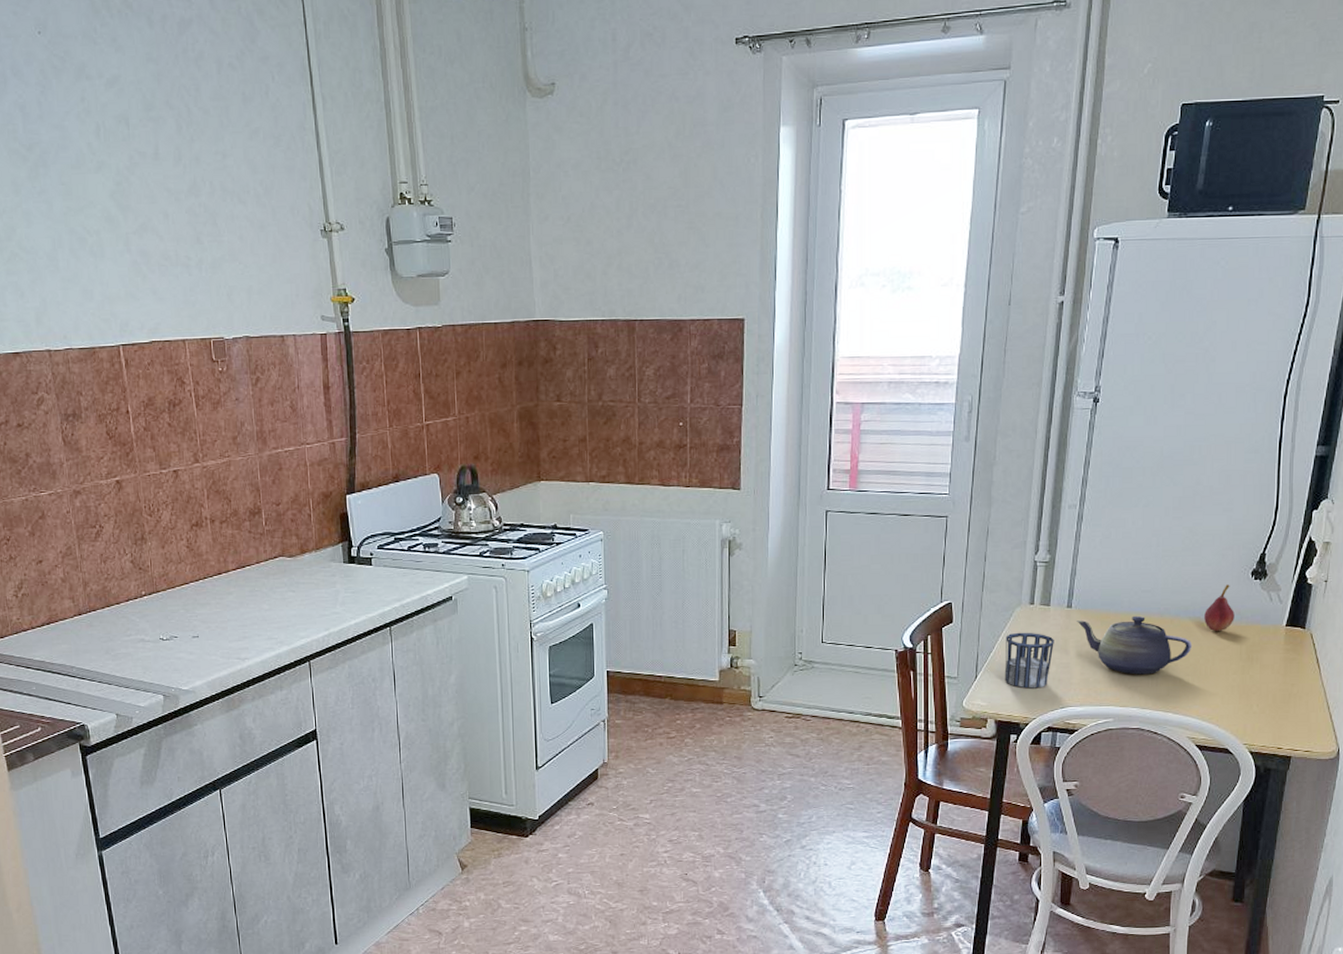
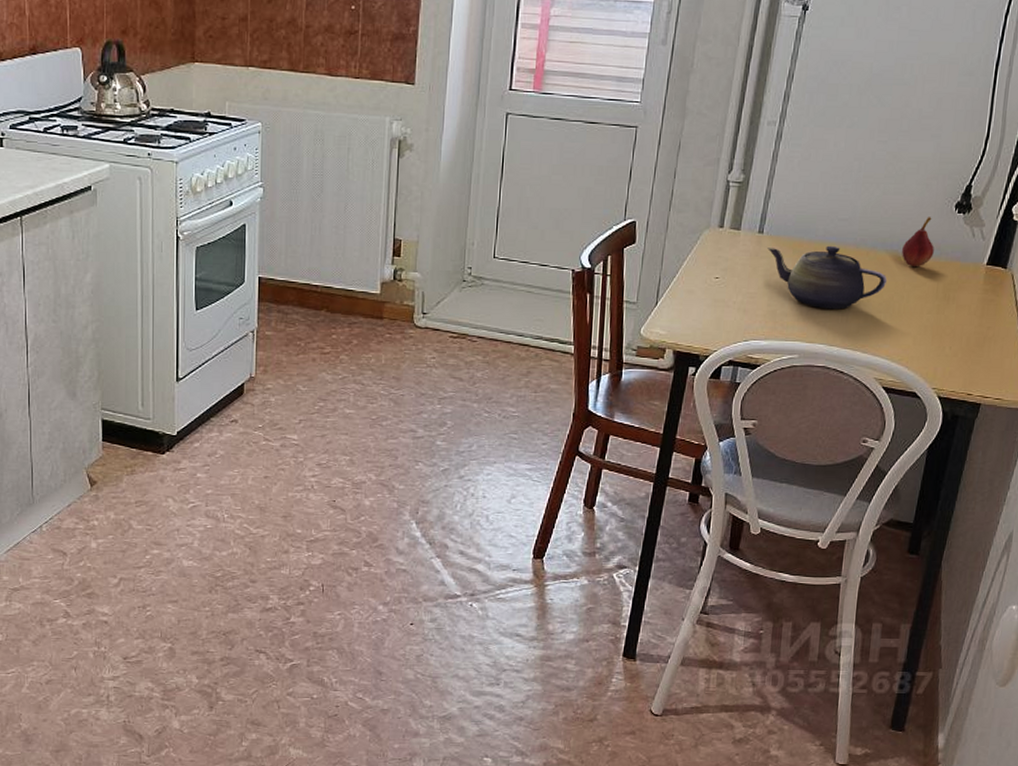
cup: present [1004,632,1054,689] -> none [686,257,742,319]

